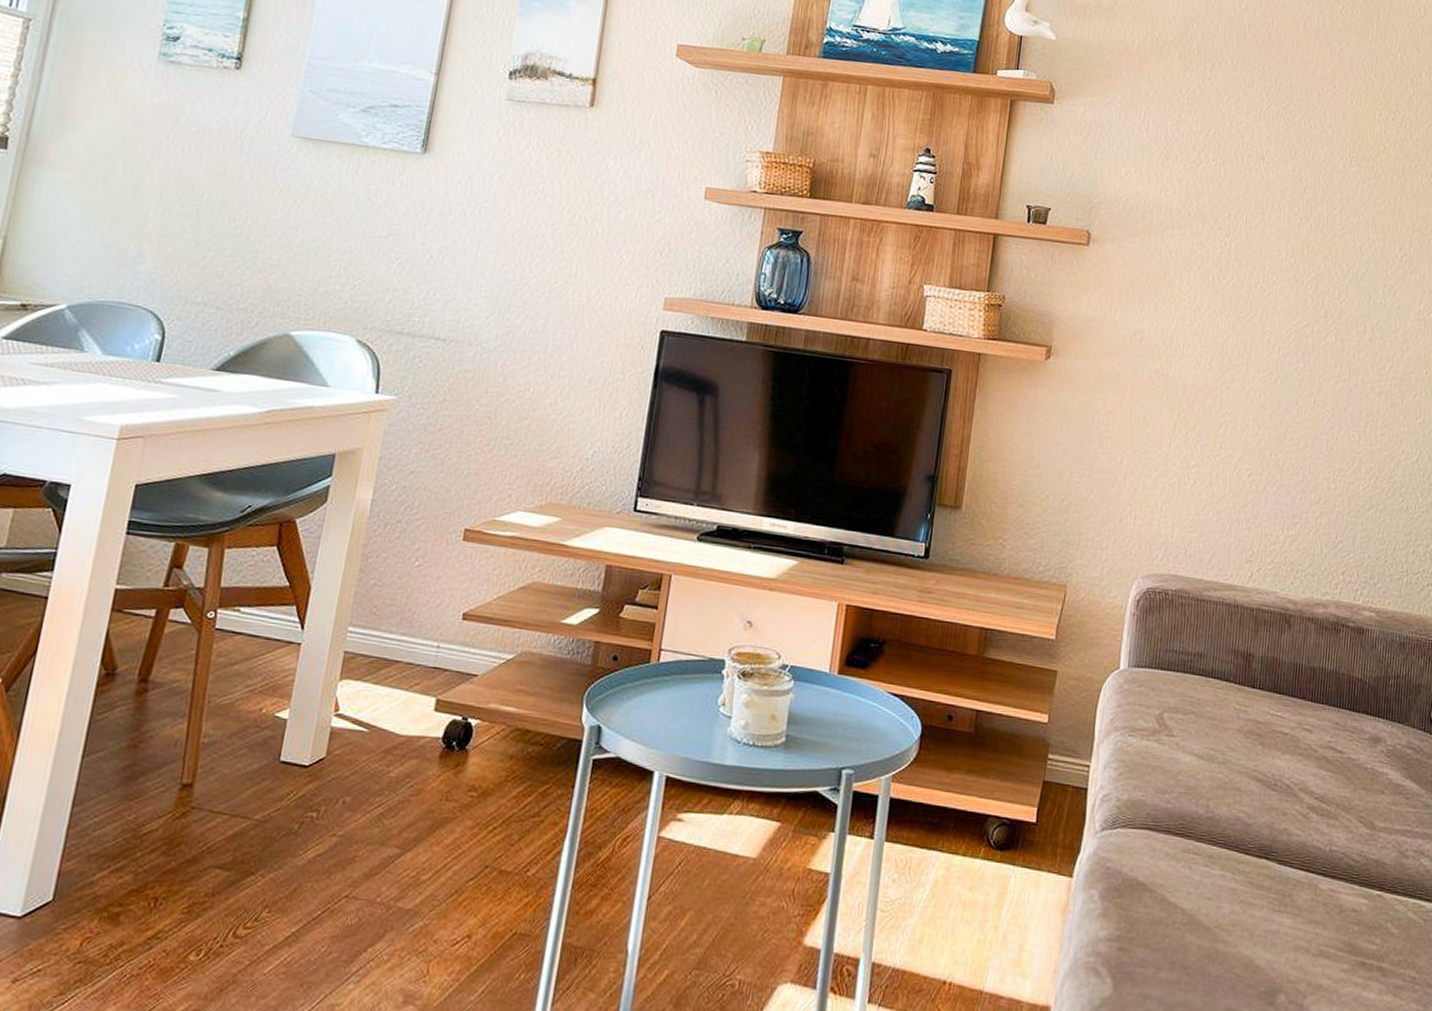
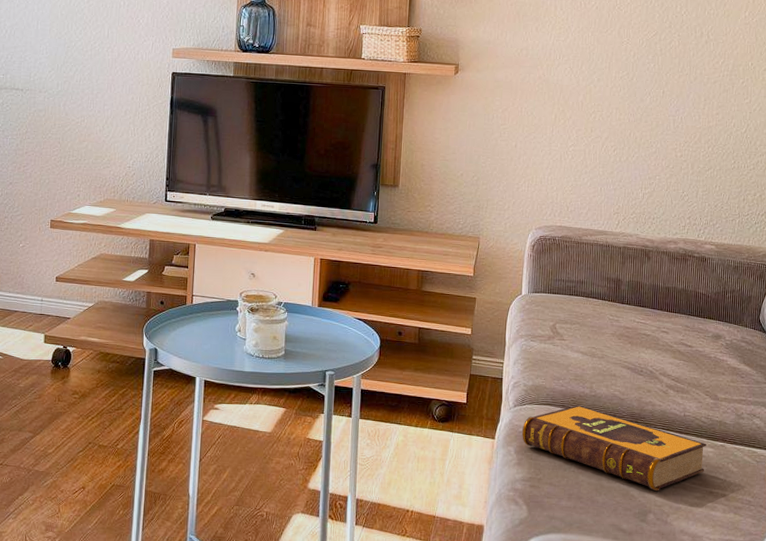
hardback book: none [1109,830,1358,960] -> present [521,405,706,491]

